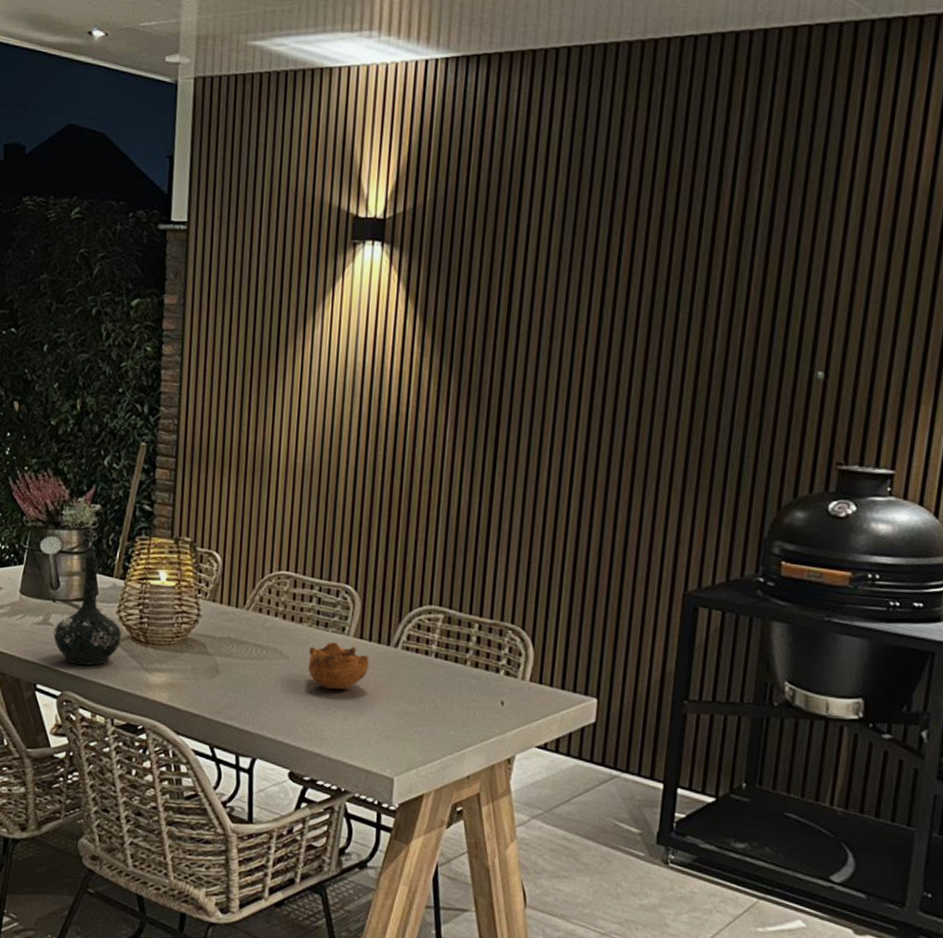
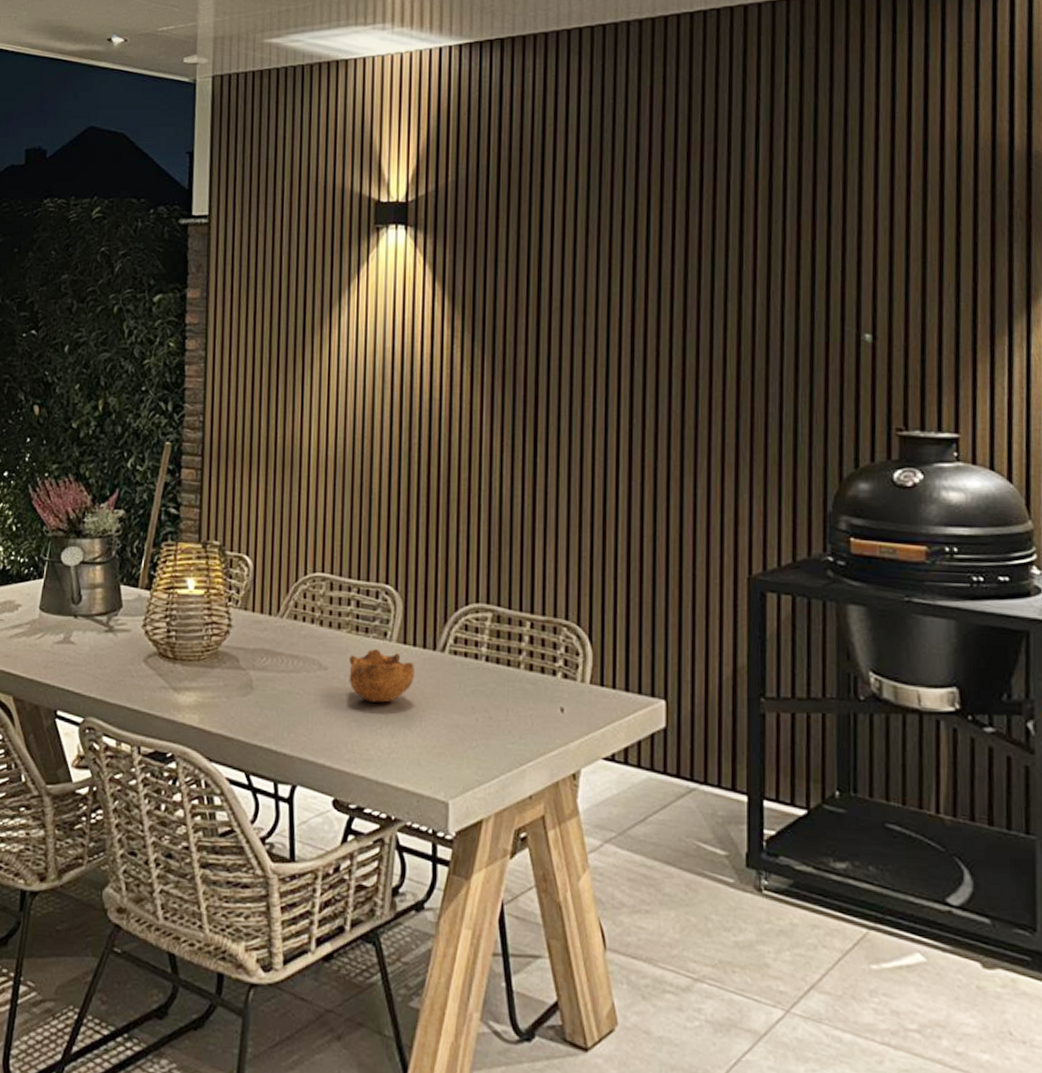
bottle: present [53,555,122,666] -> none [75,565,148,688]

